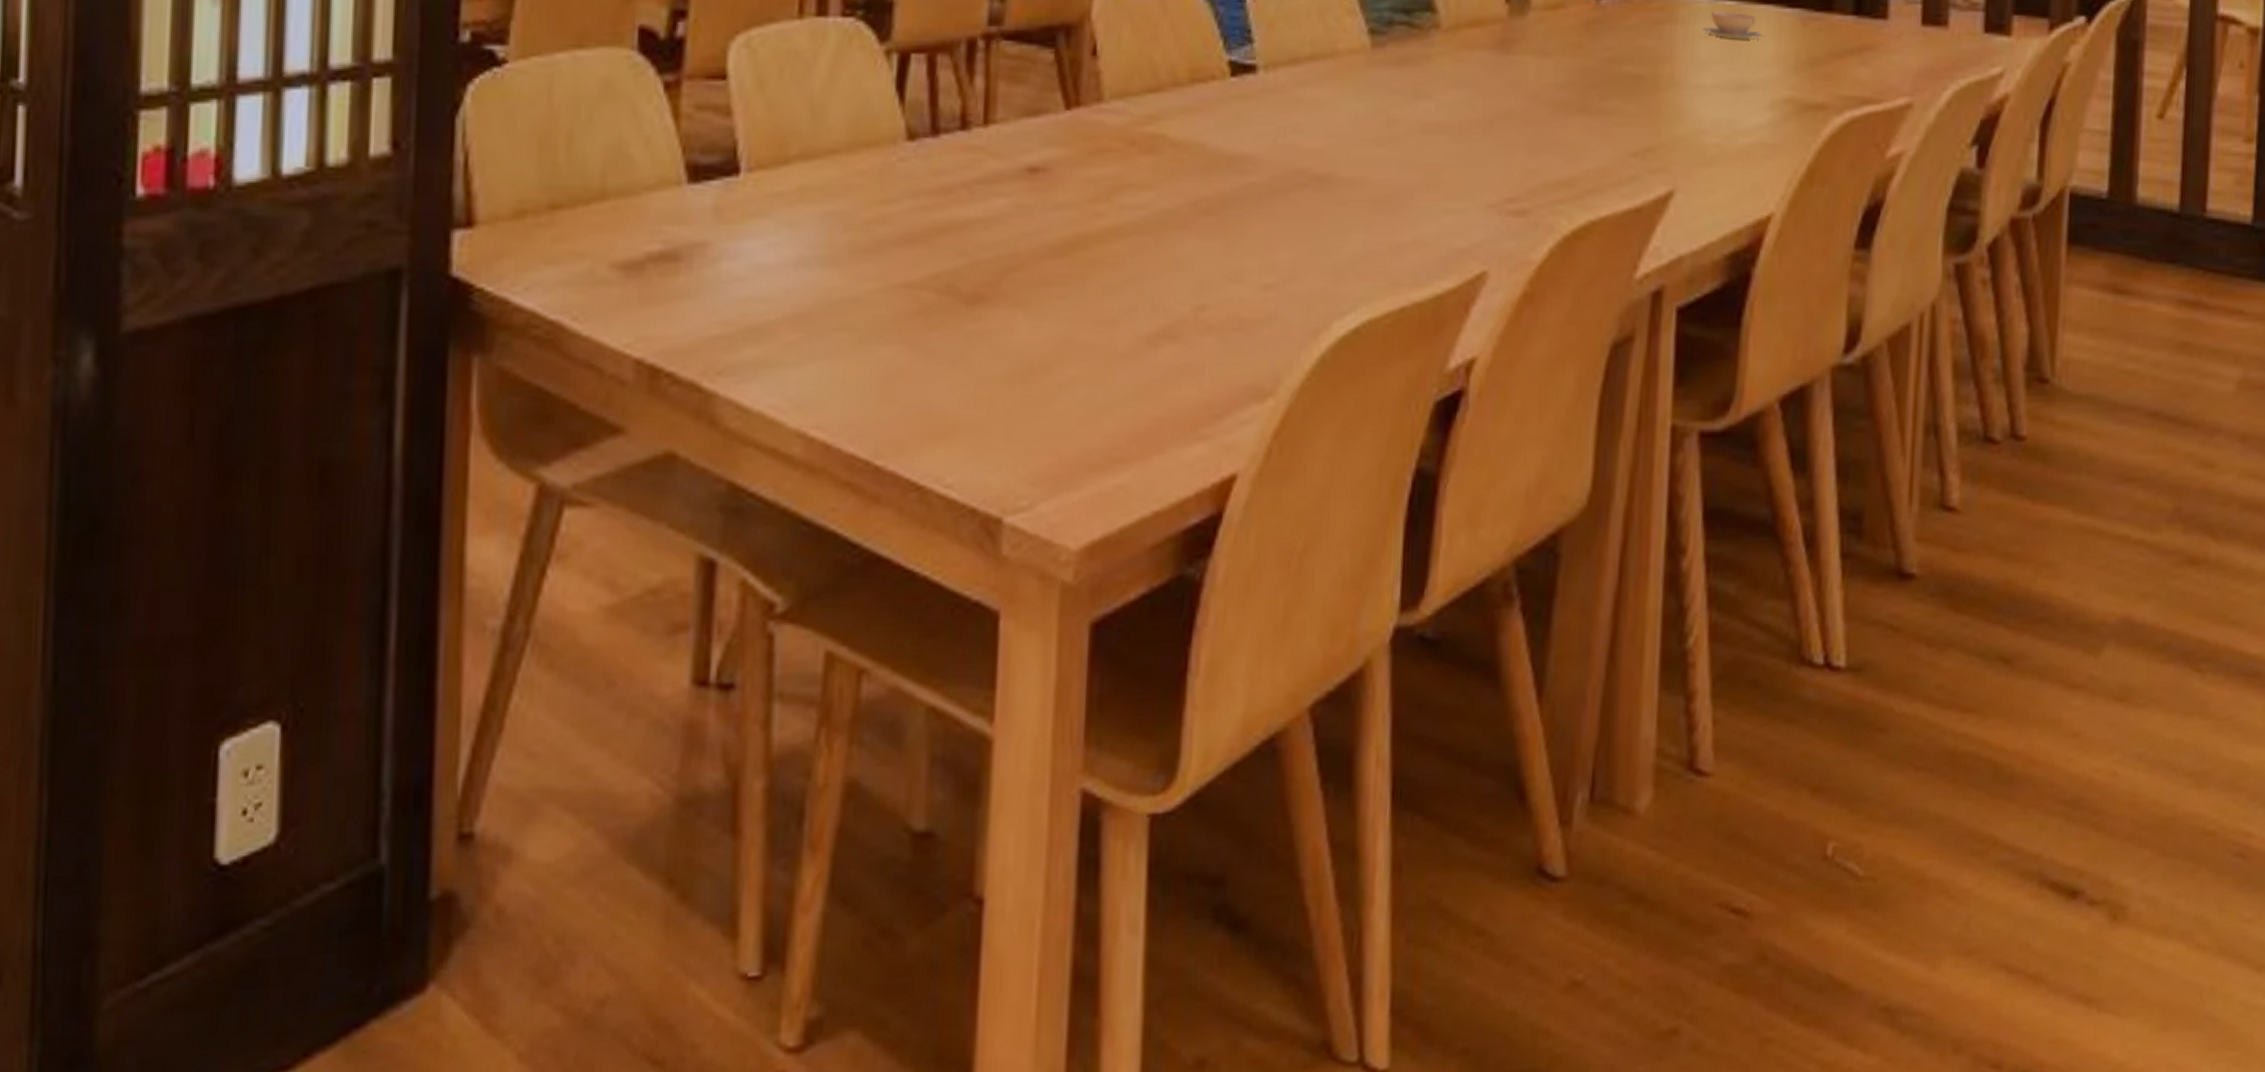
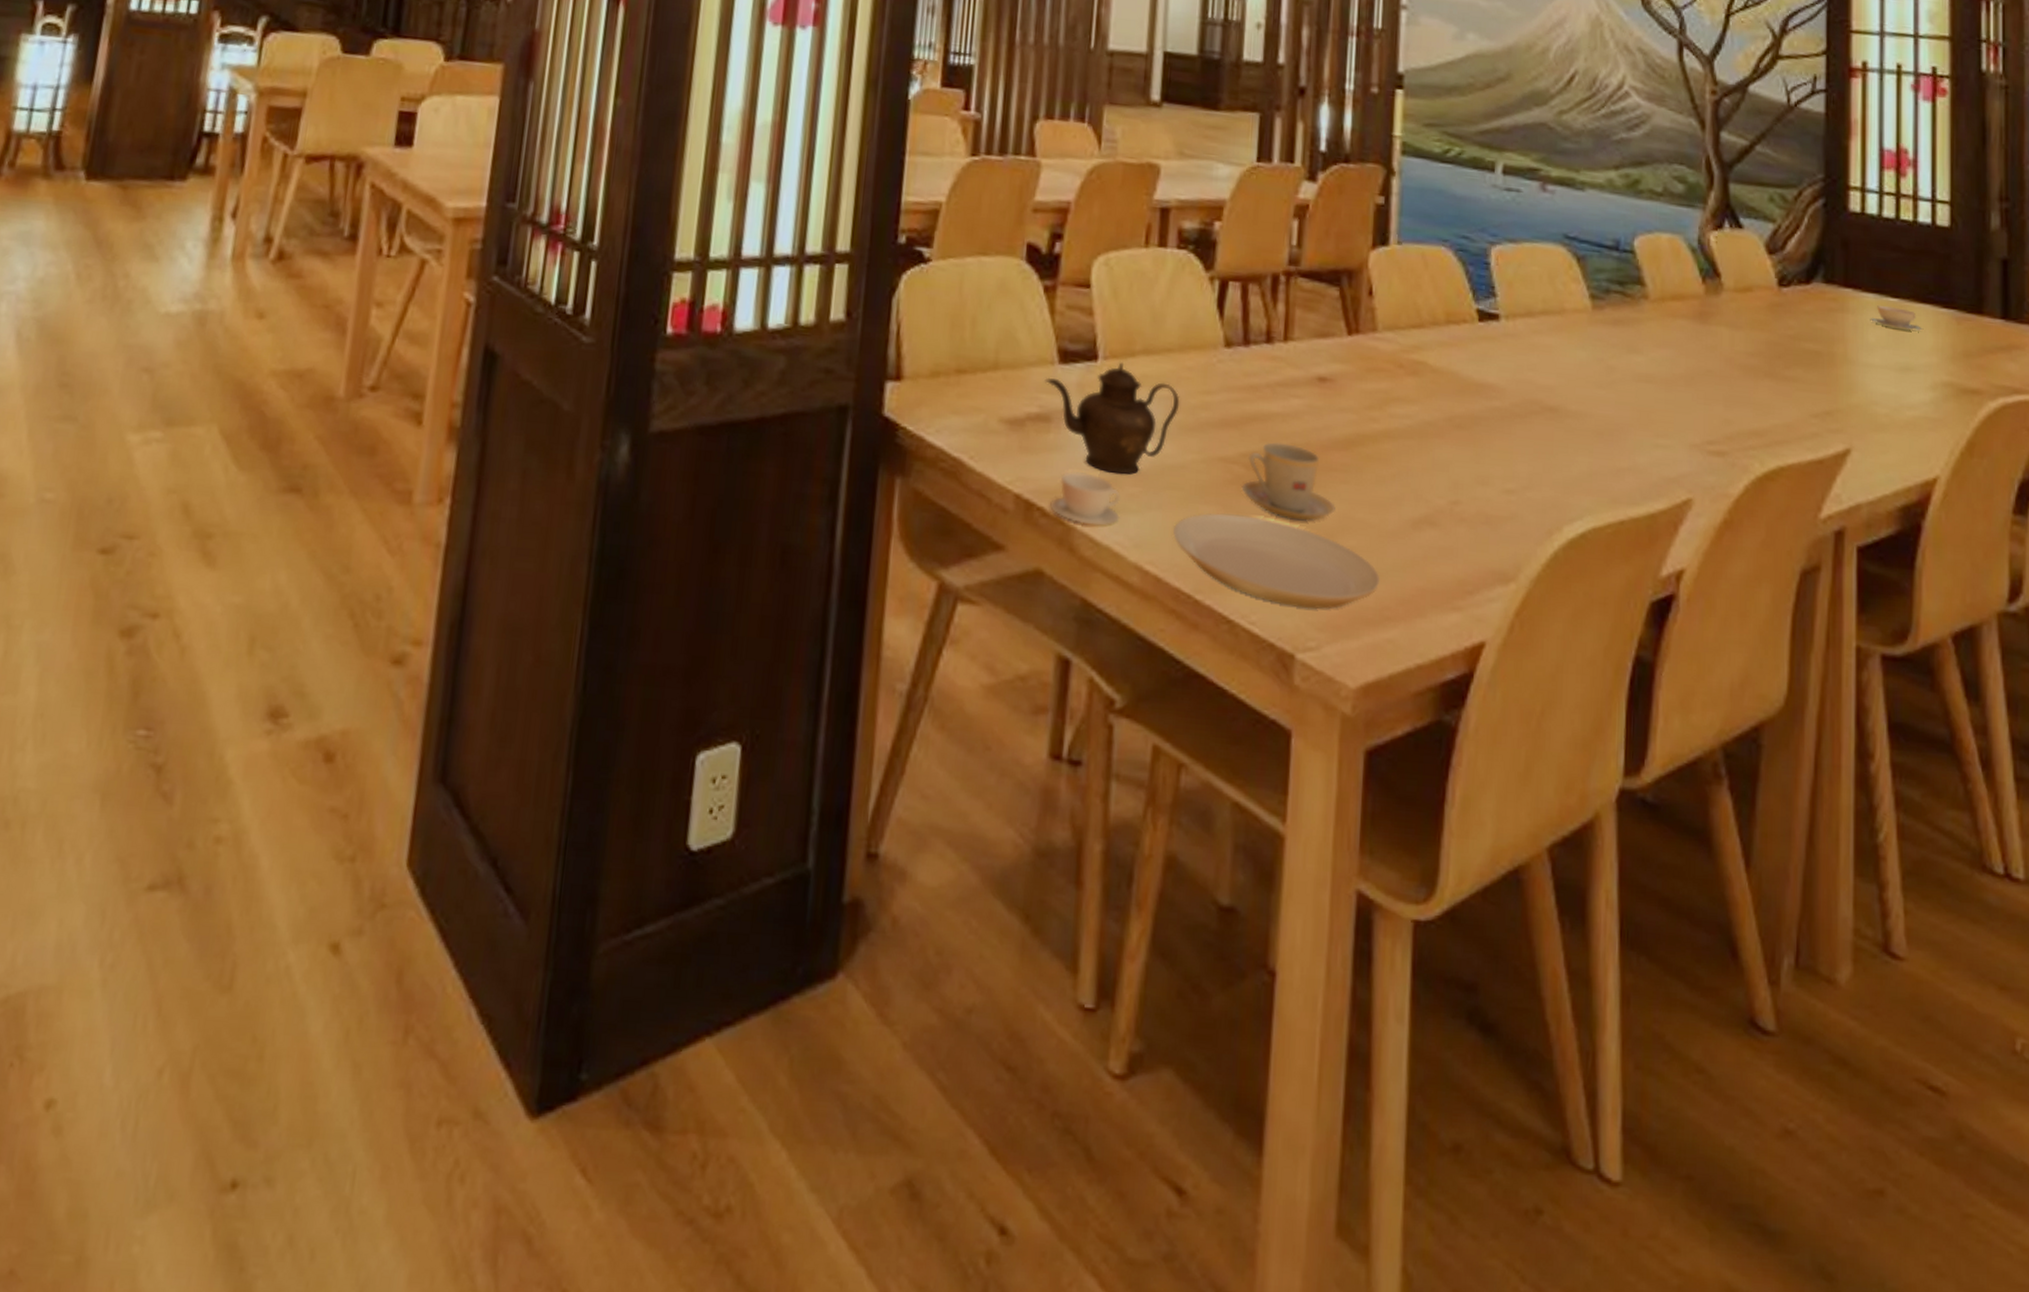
teapot: none [669,173,850,320] -> present [1044,362,1180,476]
teacup: none [682,322,775,388] -> present [1050,472,1120,526]
plate: none [844,353,1108,461] -> present [1173,513,1380,609]
teacup: none [932,256,1052,352] -> present [1241,442,1335,521]

